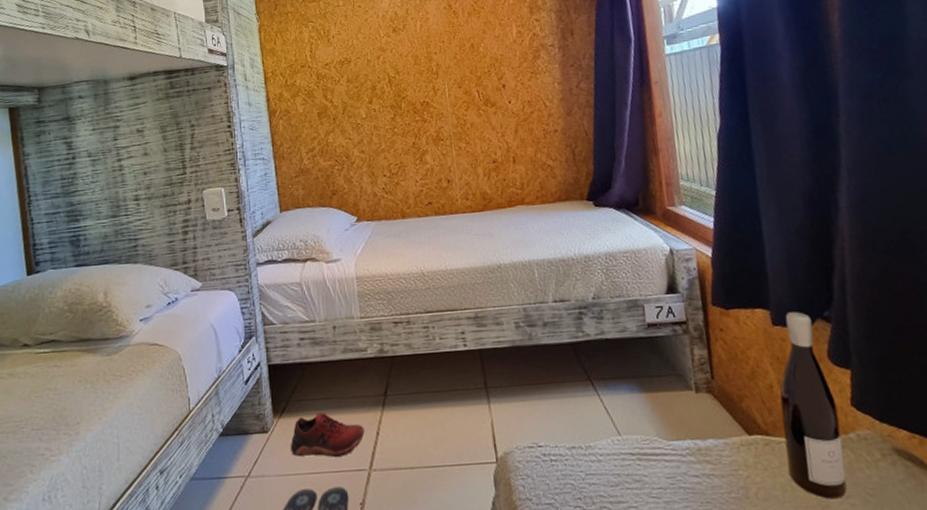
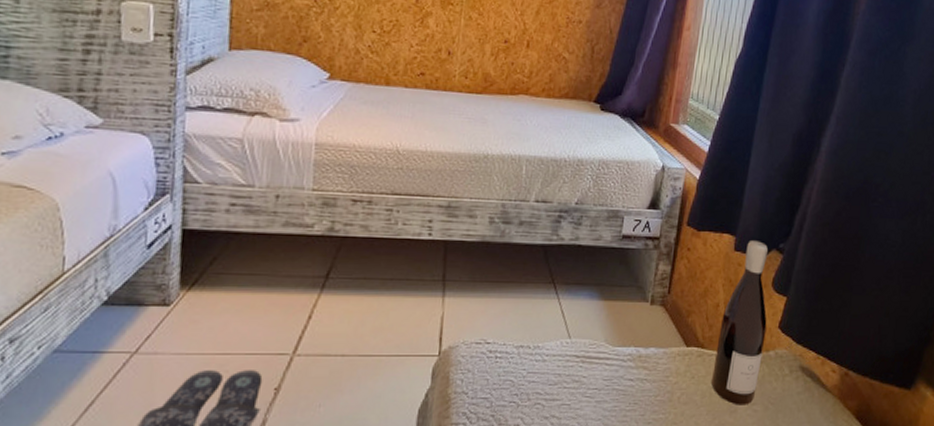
athletic shoe: present [290,412,365,457] -> none [196,289,295,338]

